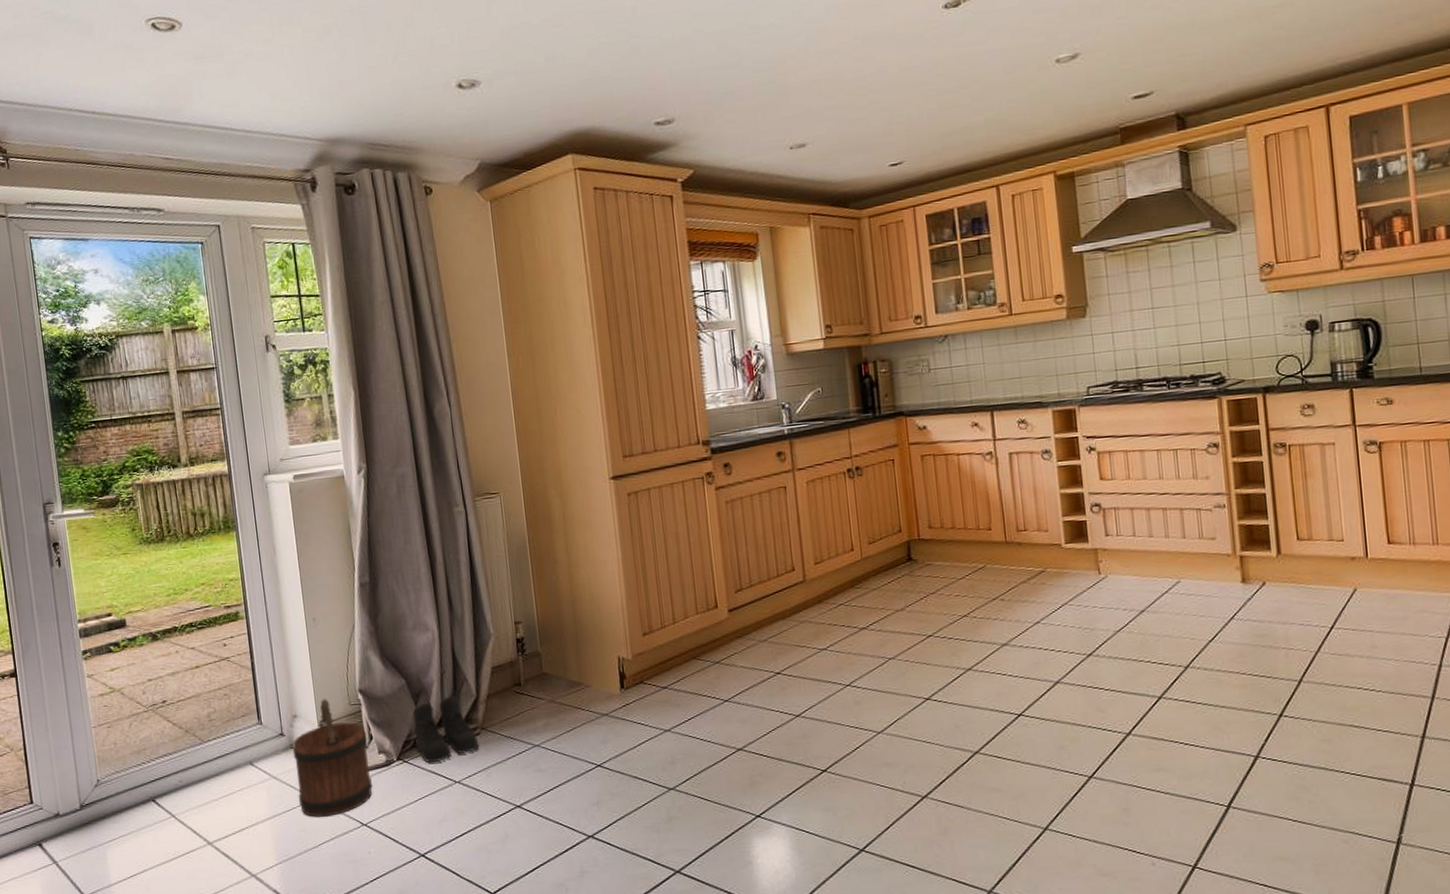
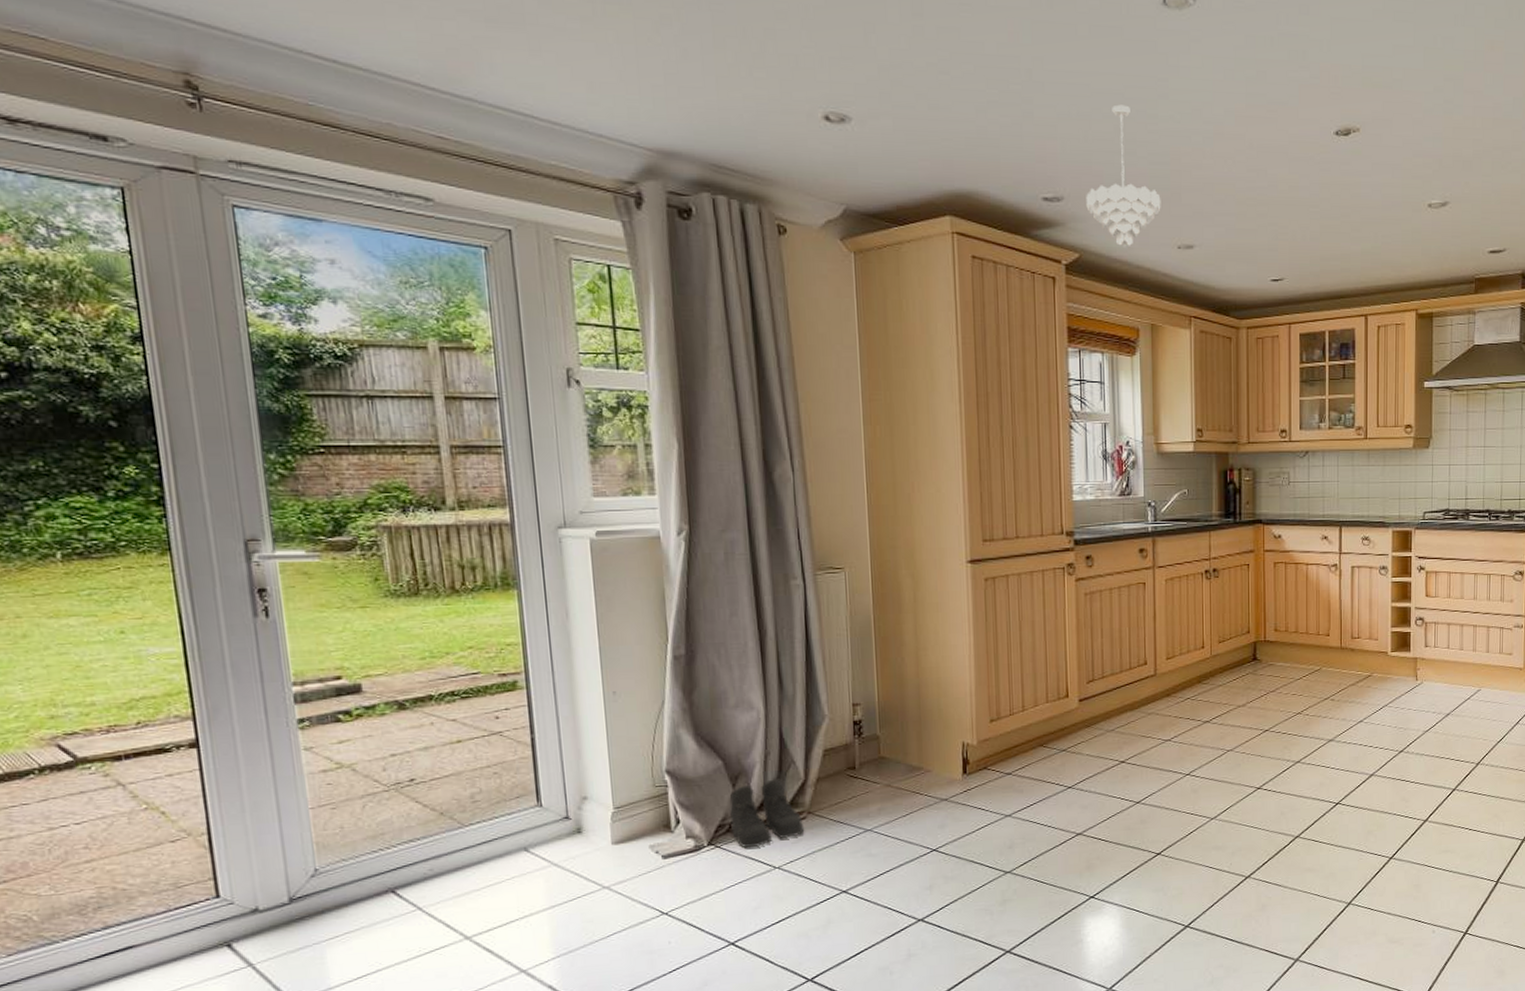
bucket: present [292,699,372,818] -> none [579,779,677,907]
pendant light: none [696,21,770,157] -> present [1086,104,1161,247]

